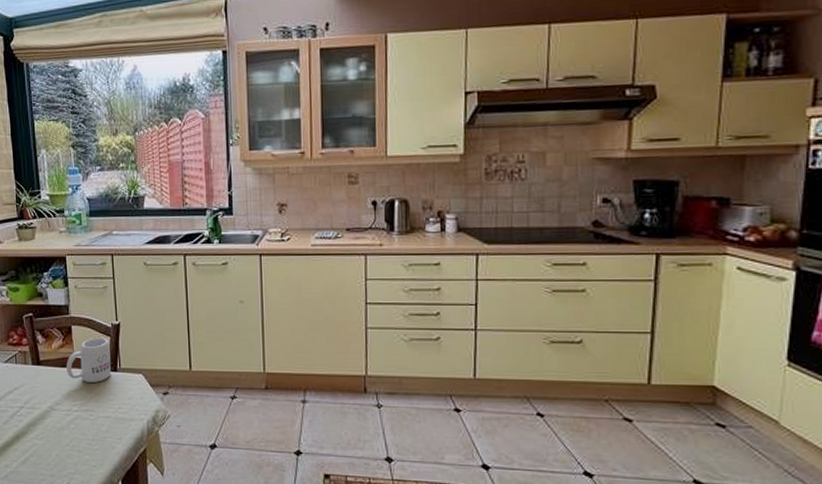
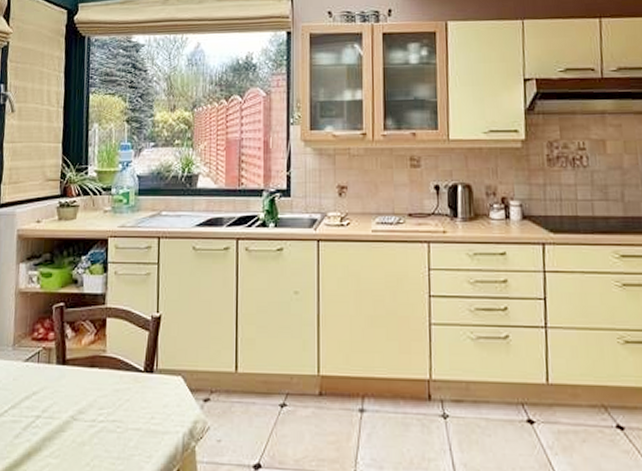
mug: present [66,337,111,382] -> none [95,332,148,386]

